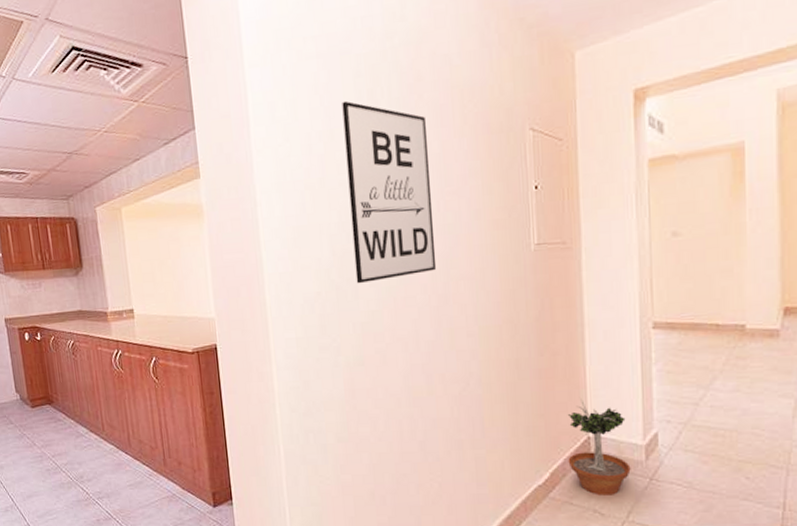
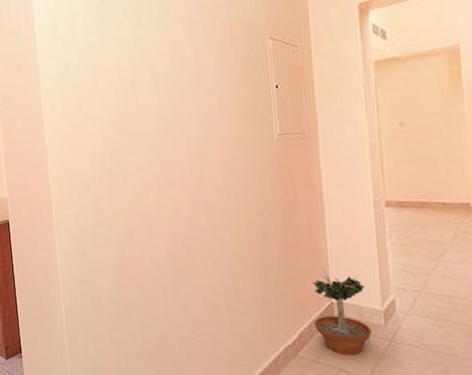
wall art: present [342,100,437,284] -> none [111,19,193,169]

